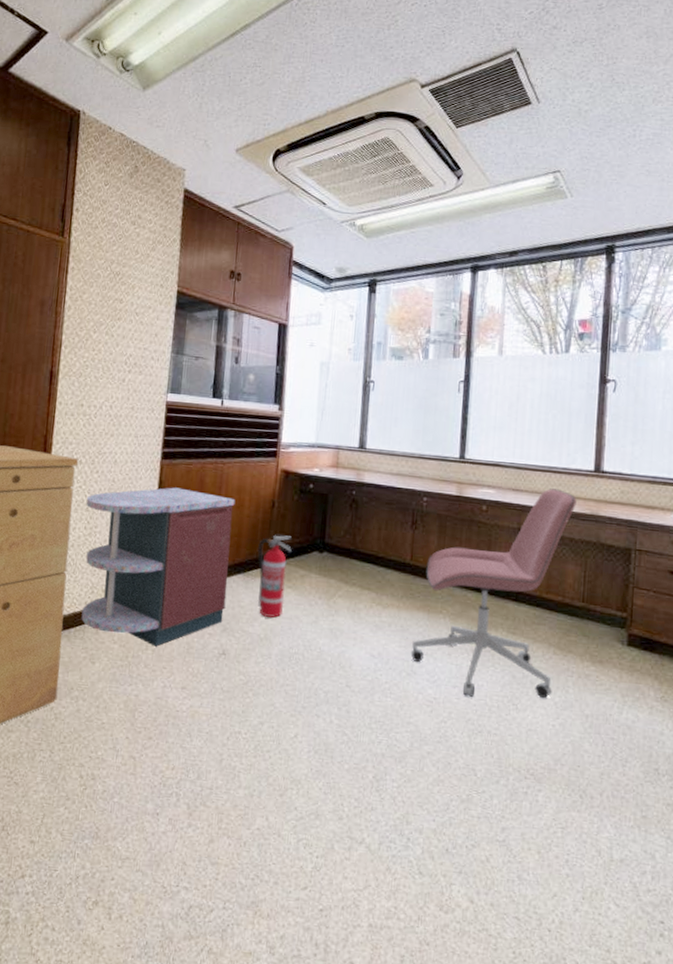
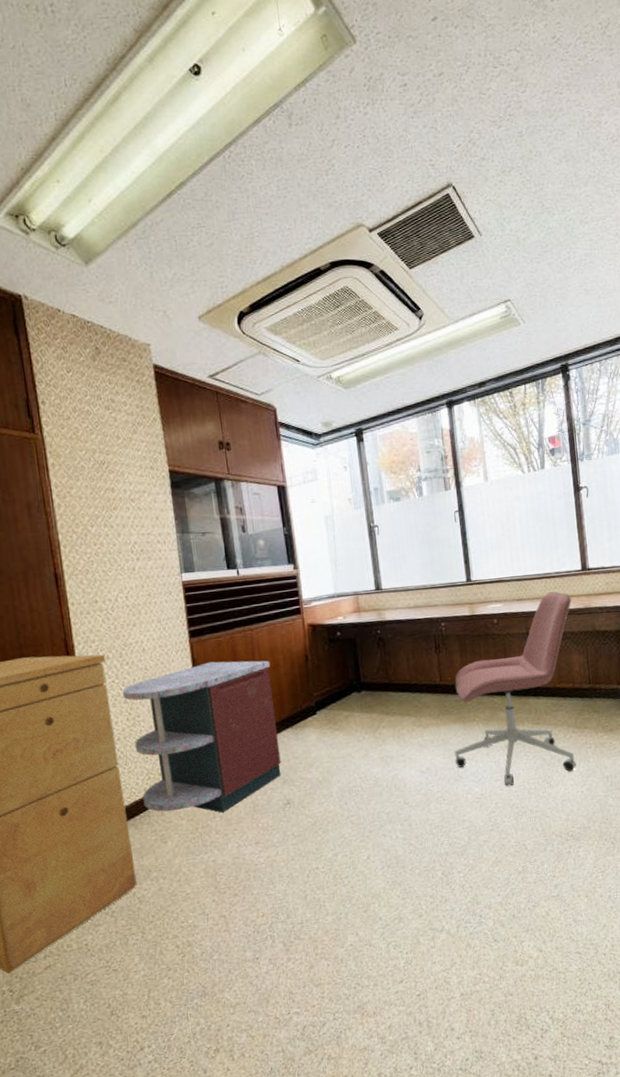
fire extinguisher: present [257,535,292,618] -> none [299,683,335,761]

